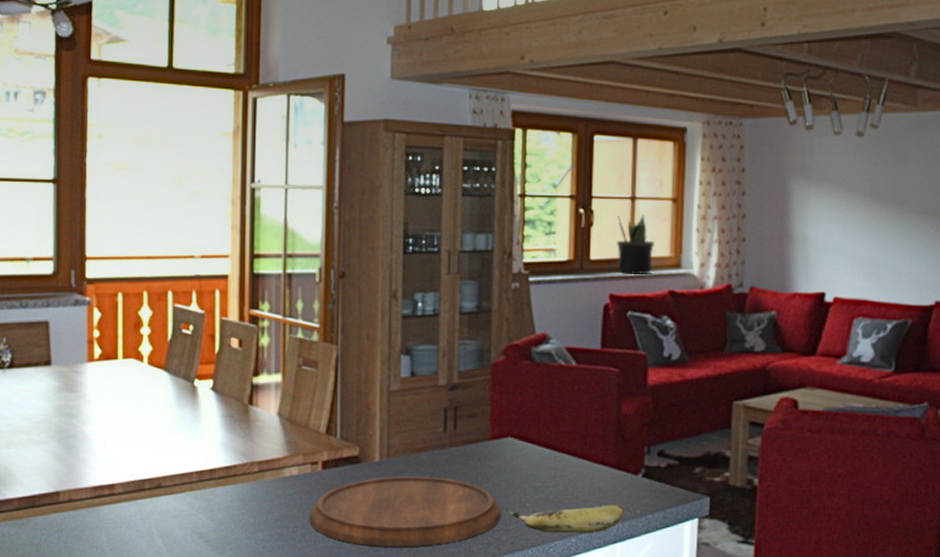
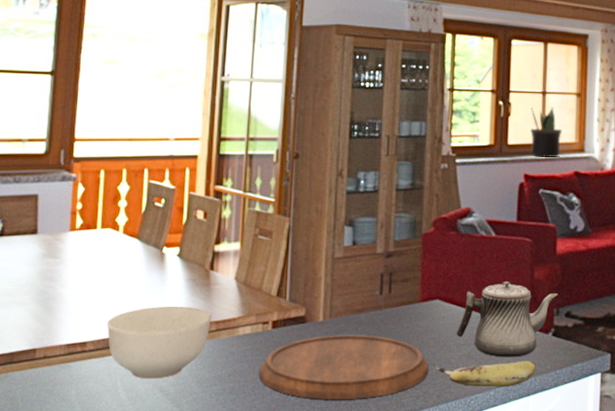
bowl: none [136,445,254,524] -> present [106,307,212,379]
teapot: none [532,416,648,501] -> present [456,281,557,357]

